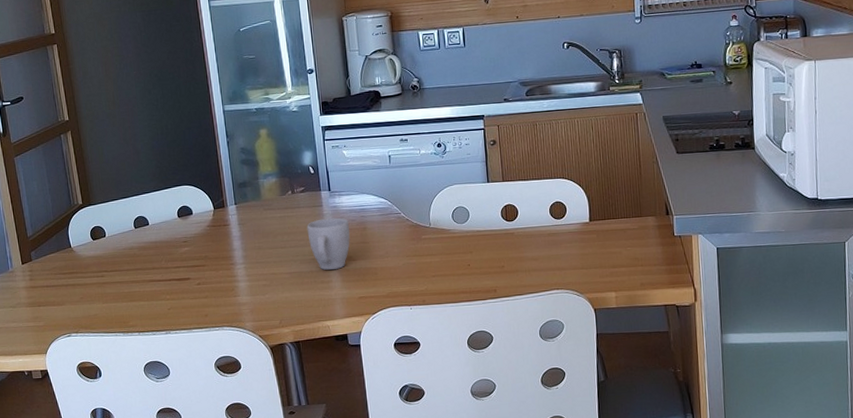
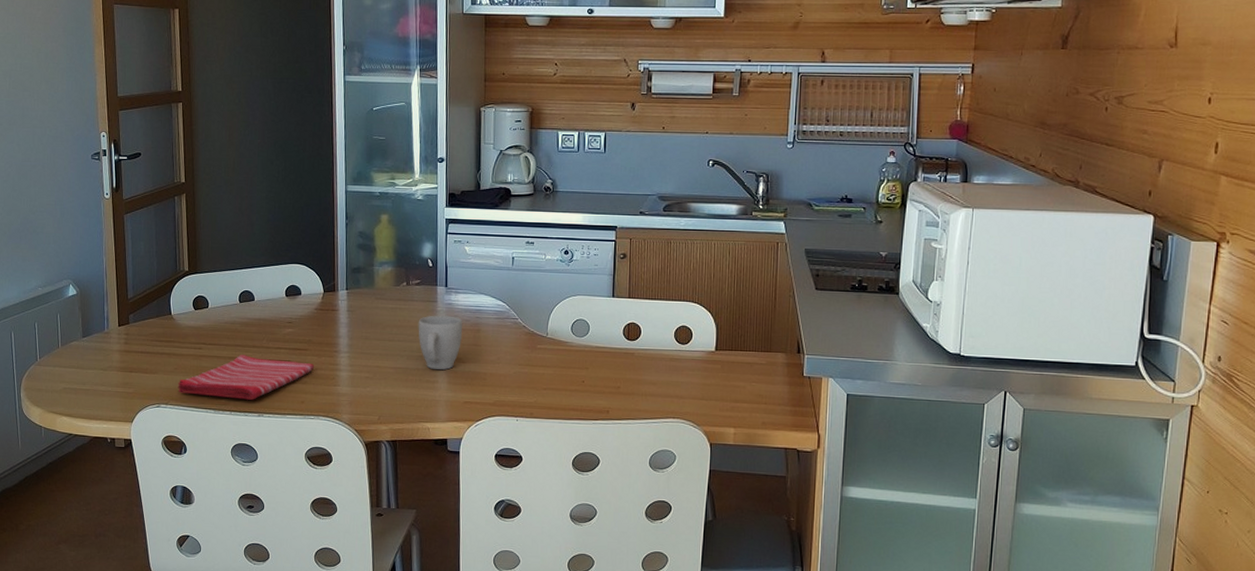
dish towel: none [85,277,214,321] -> present [178,355,315,400]

